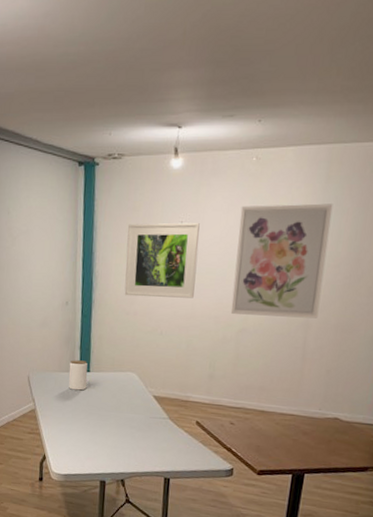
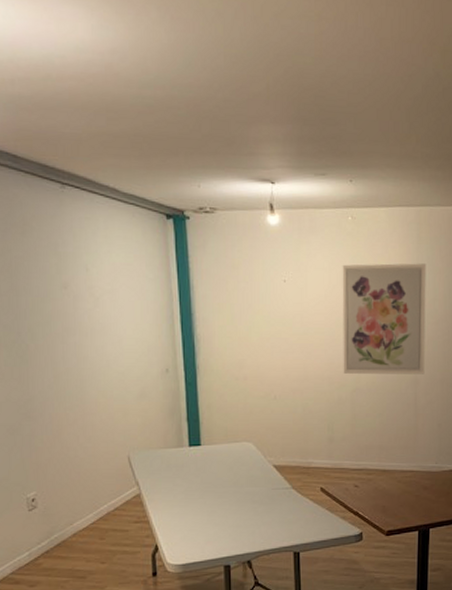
jar: present [68,360,88,391] -> none [176,433,199,467]
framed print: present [124,222,200,298] -> none [227,281,305,360]

